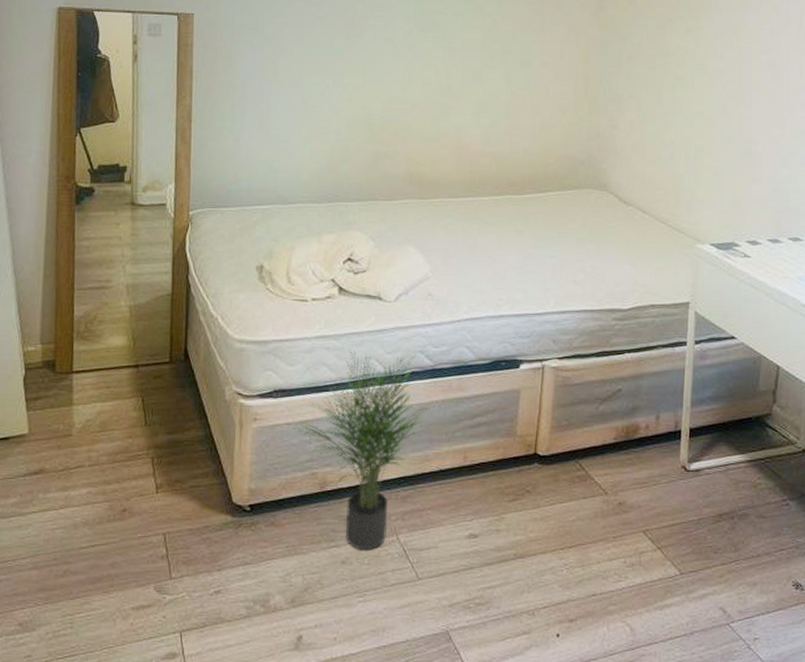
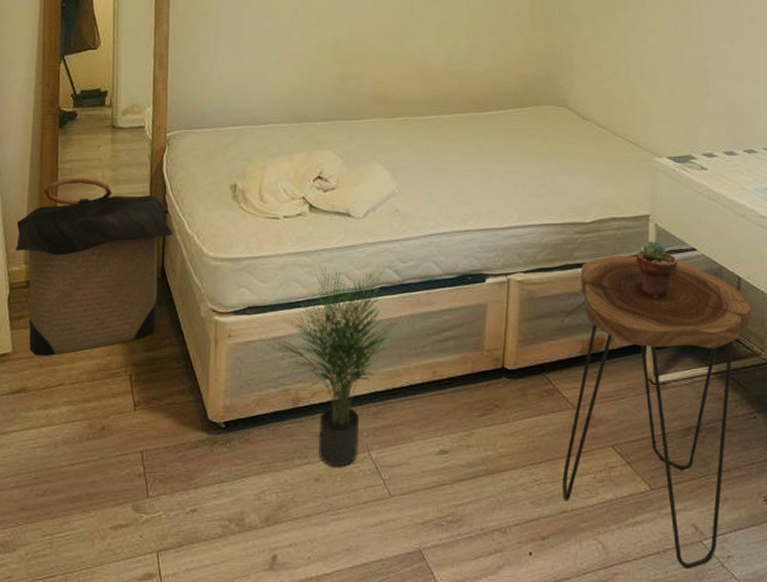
laundry hamper: none [31,256,197,438] -> present [15,177,173,356]
side table: none [592,342,788,650] -> present [562,255,751,568]
potted succulent: none [674,329,717,386] -> present [636,241,678,298]

